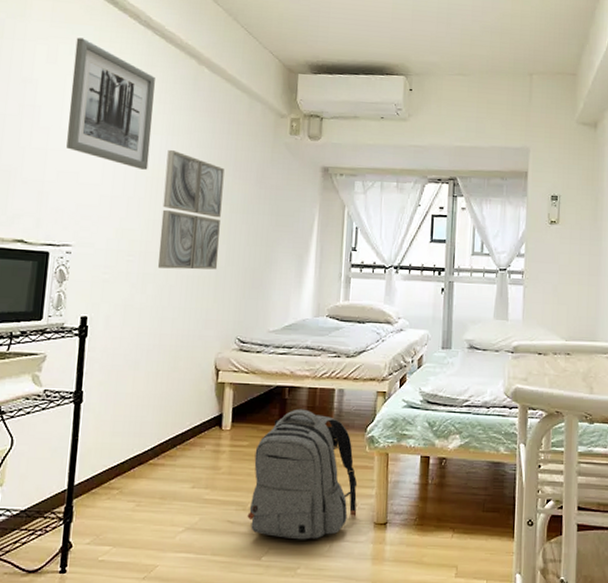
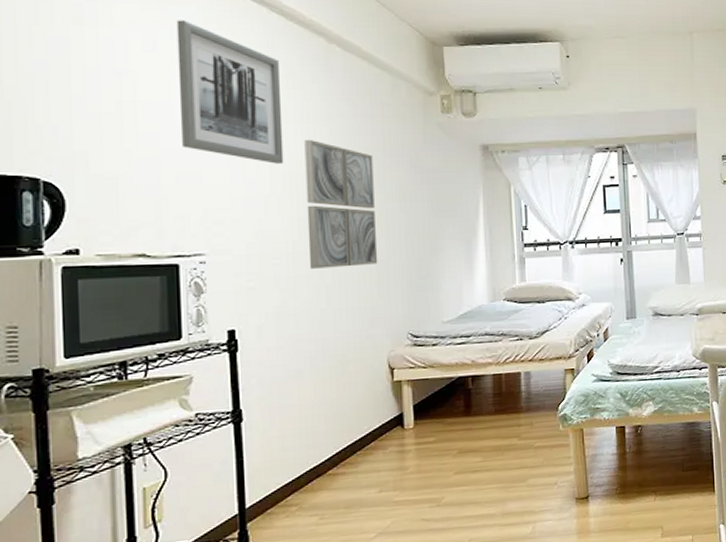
backpack: present [247,409,358,540] -> none [443,396,557,528]

